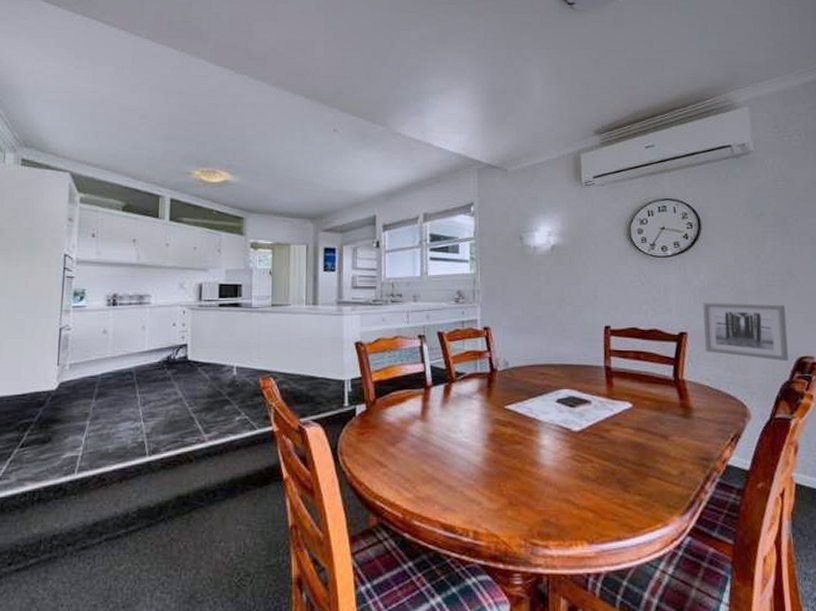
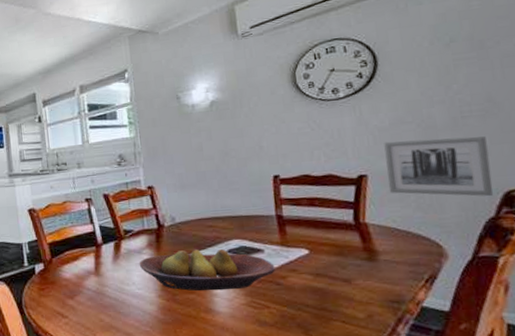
fruit bowl: none [468,398,600,442] -> present [139,249,275,292]

